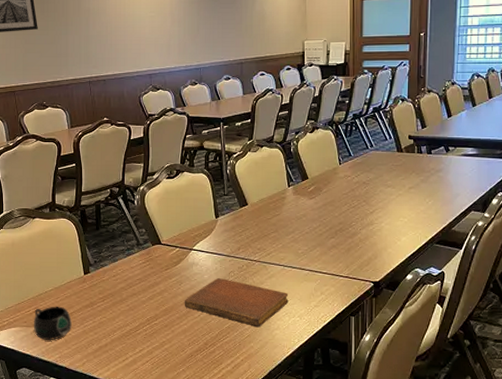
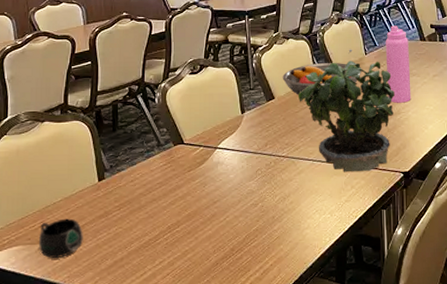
notebook: present [184,278,289,328] -> none [208,177,319,228]
fruit bowl: none [255,171,335,205] -> present [282,62,361,97]
potted plant: none [271,158,368,280] -> present [299,49,395,173]
water bottle: none [360,136,386,214] -> present [385,25,412,103]

